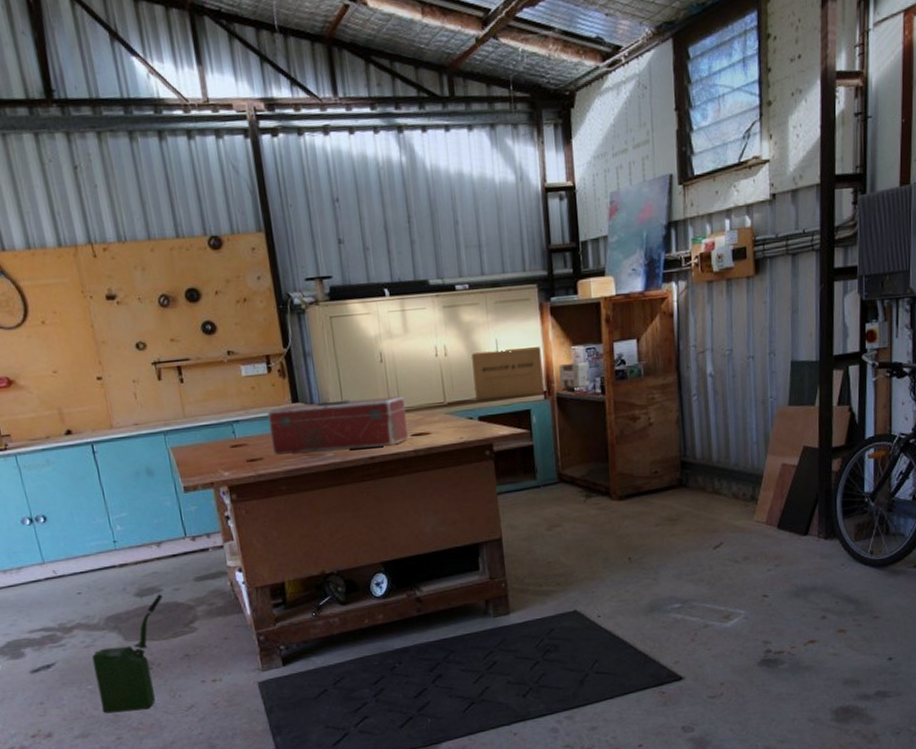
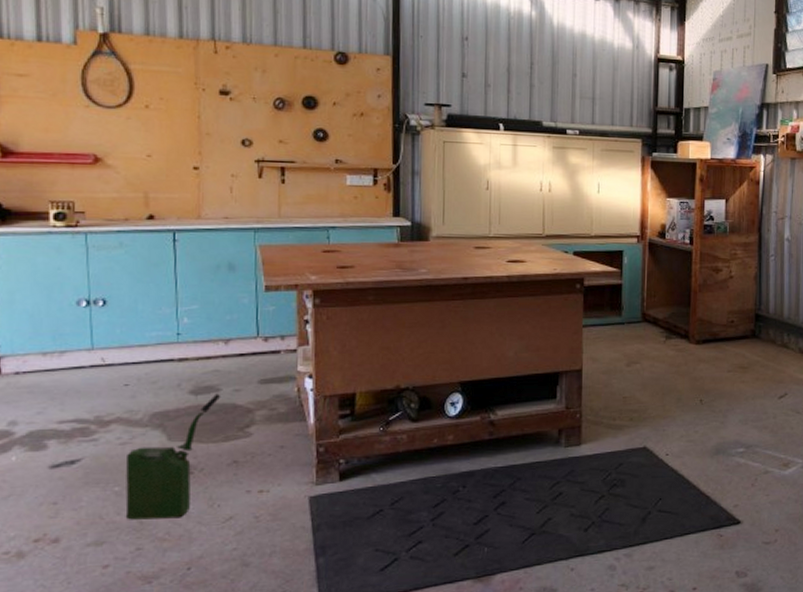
toolbox: present [267,396,408,455] -> none [365,218,504,270]
box: present [472,347,544,402] -> none [573,192,639,239]
box: present [559,362,591,390] -> none [653,213,682,237]

